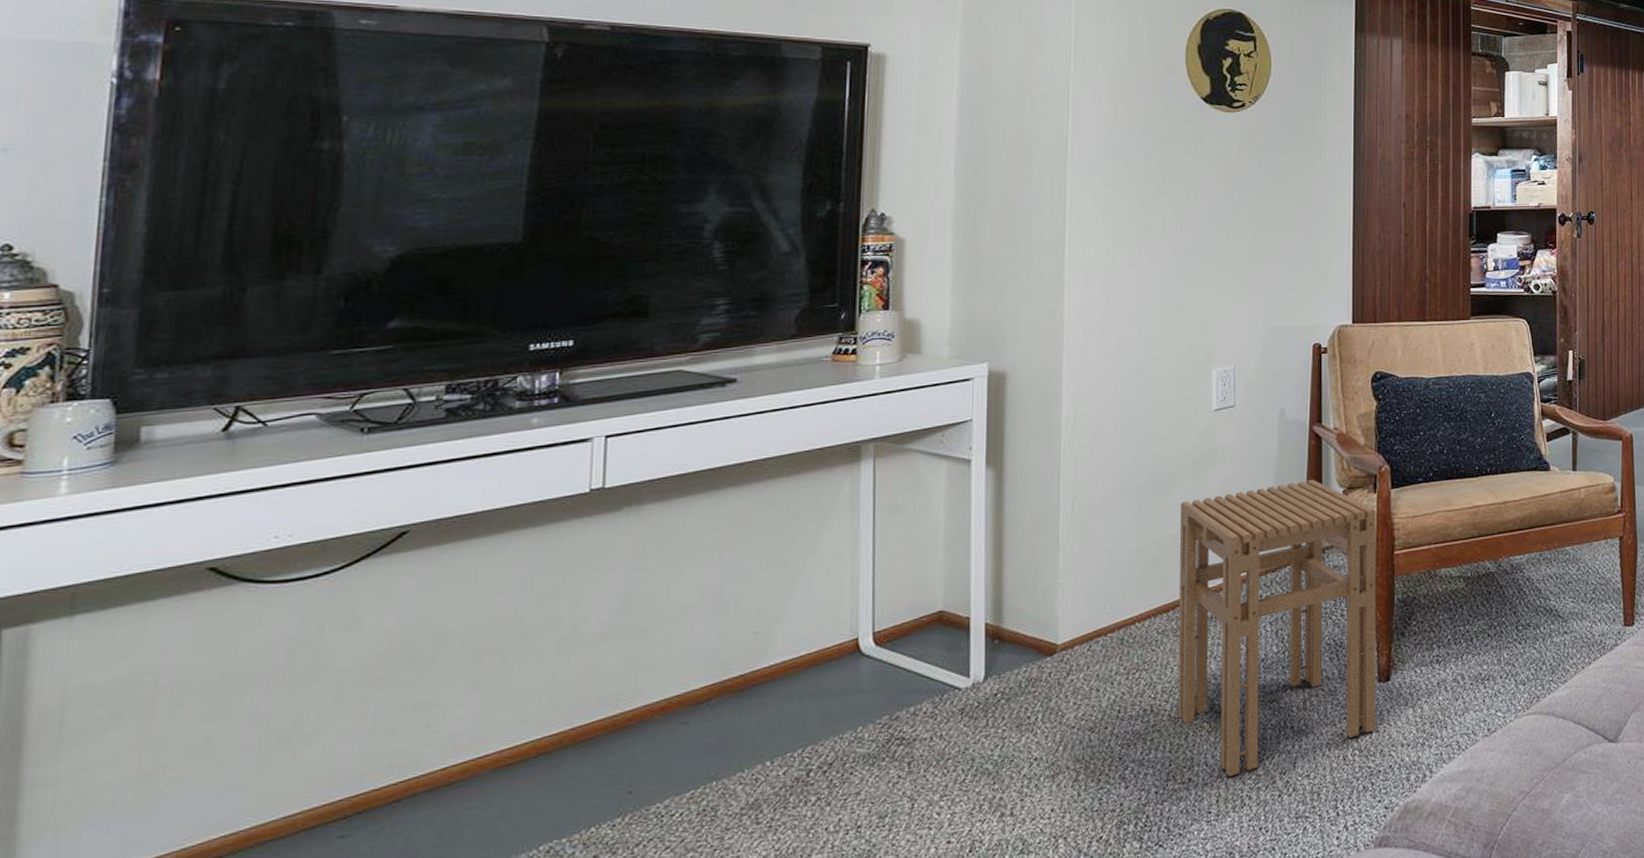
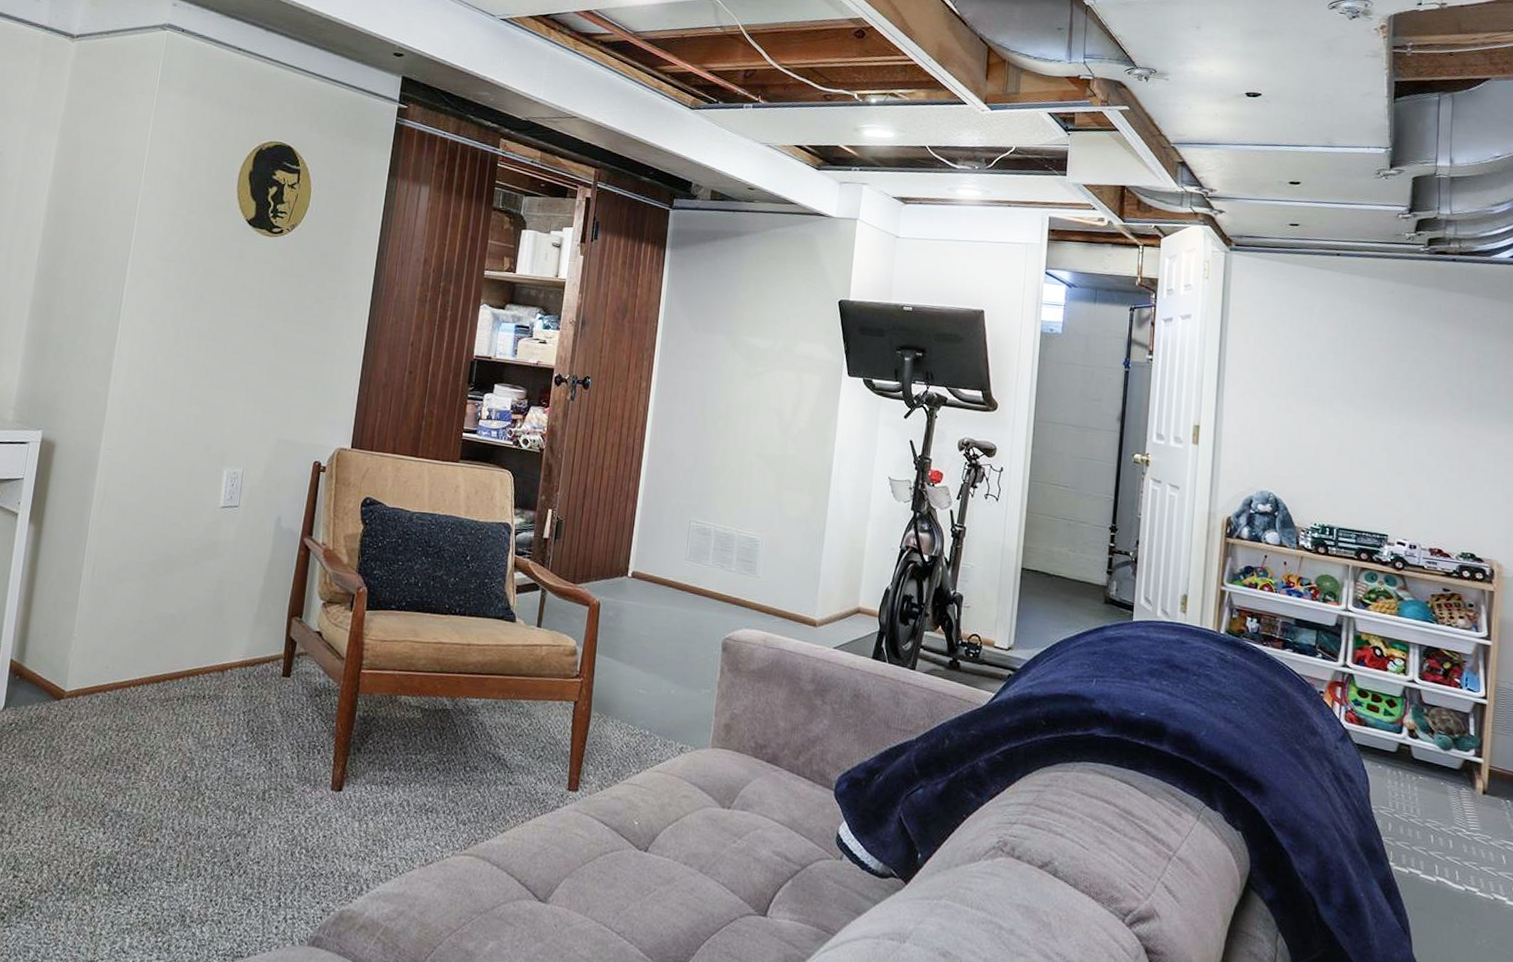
stool: present [1177,479,1377,777] -> none [154,585,350,846]

